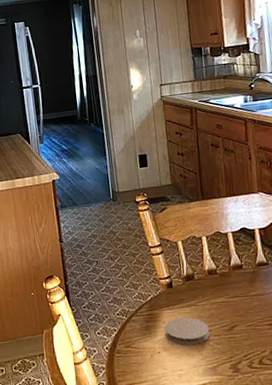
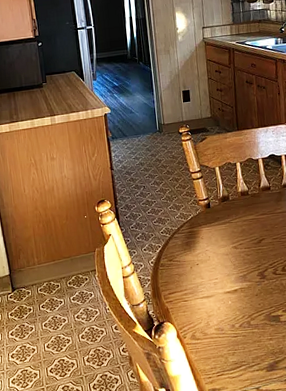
coaster: present [164,317,210,345] -> none [203,233,241,257]

